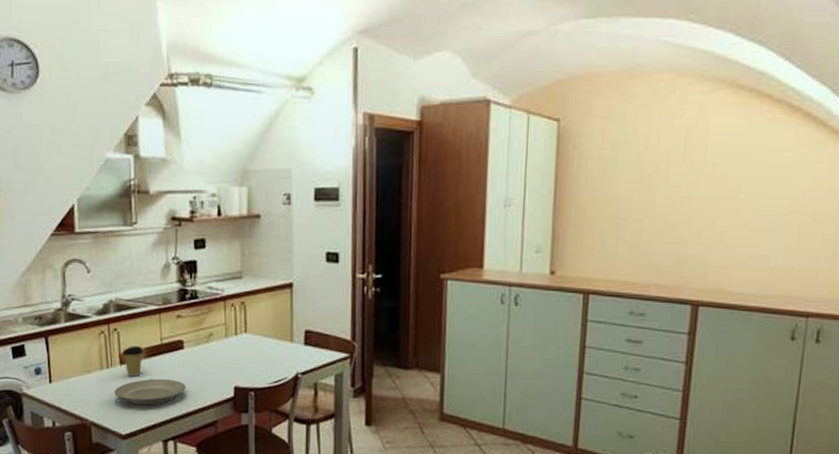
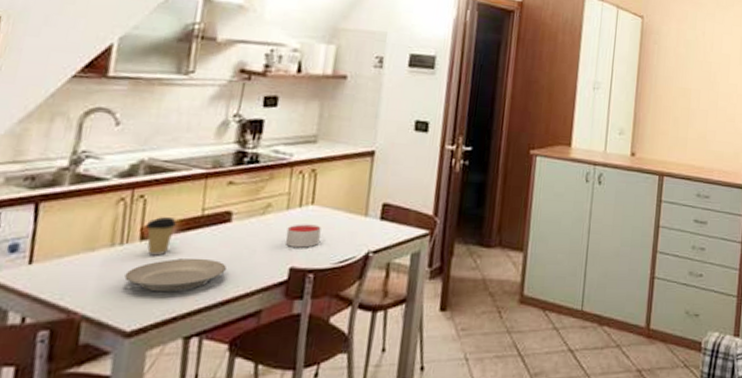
candle: none [228,350,255,370] -> present [285,224,321,248]

